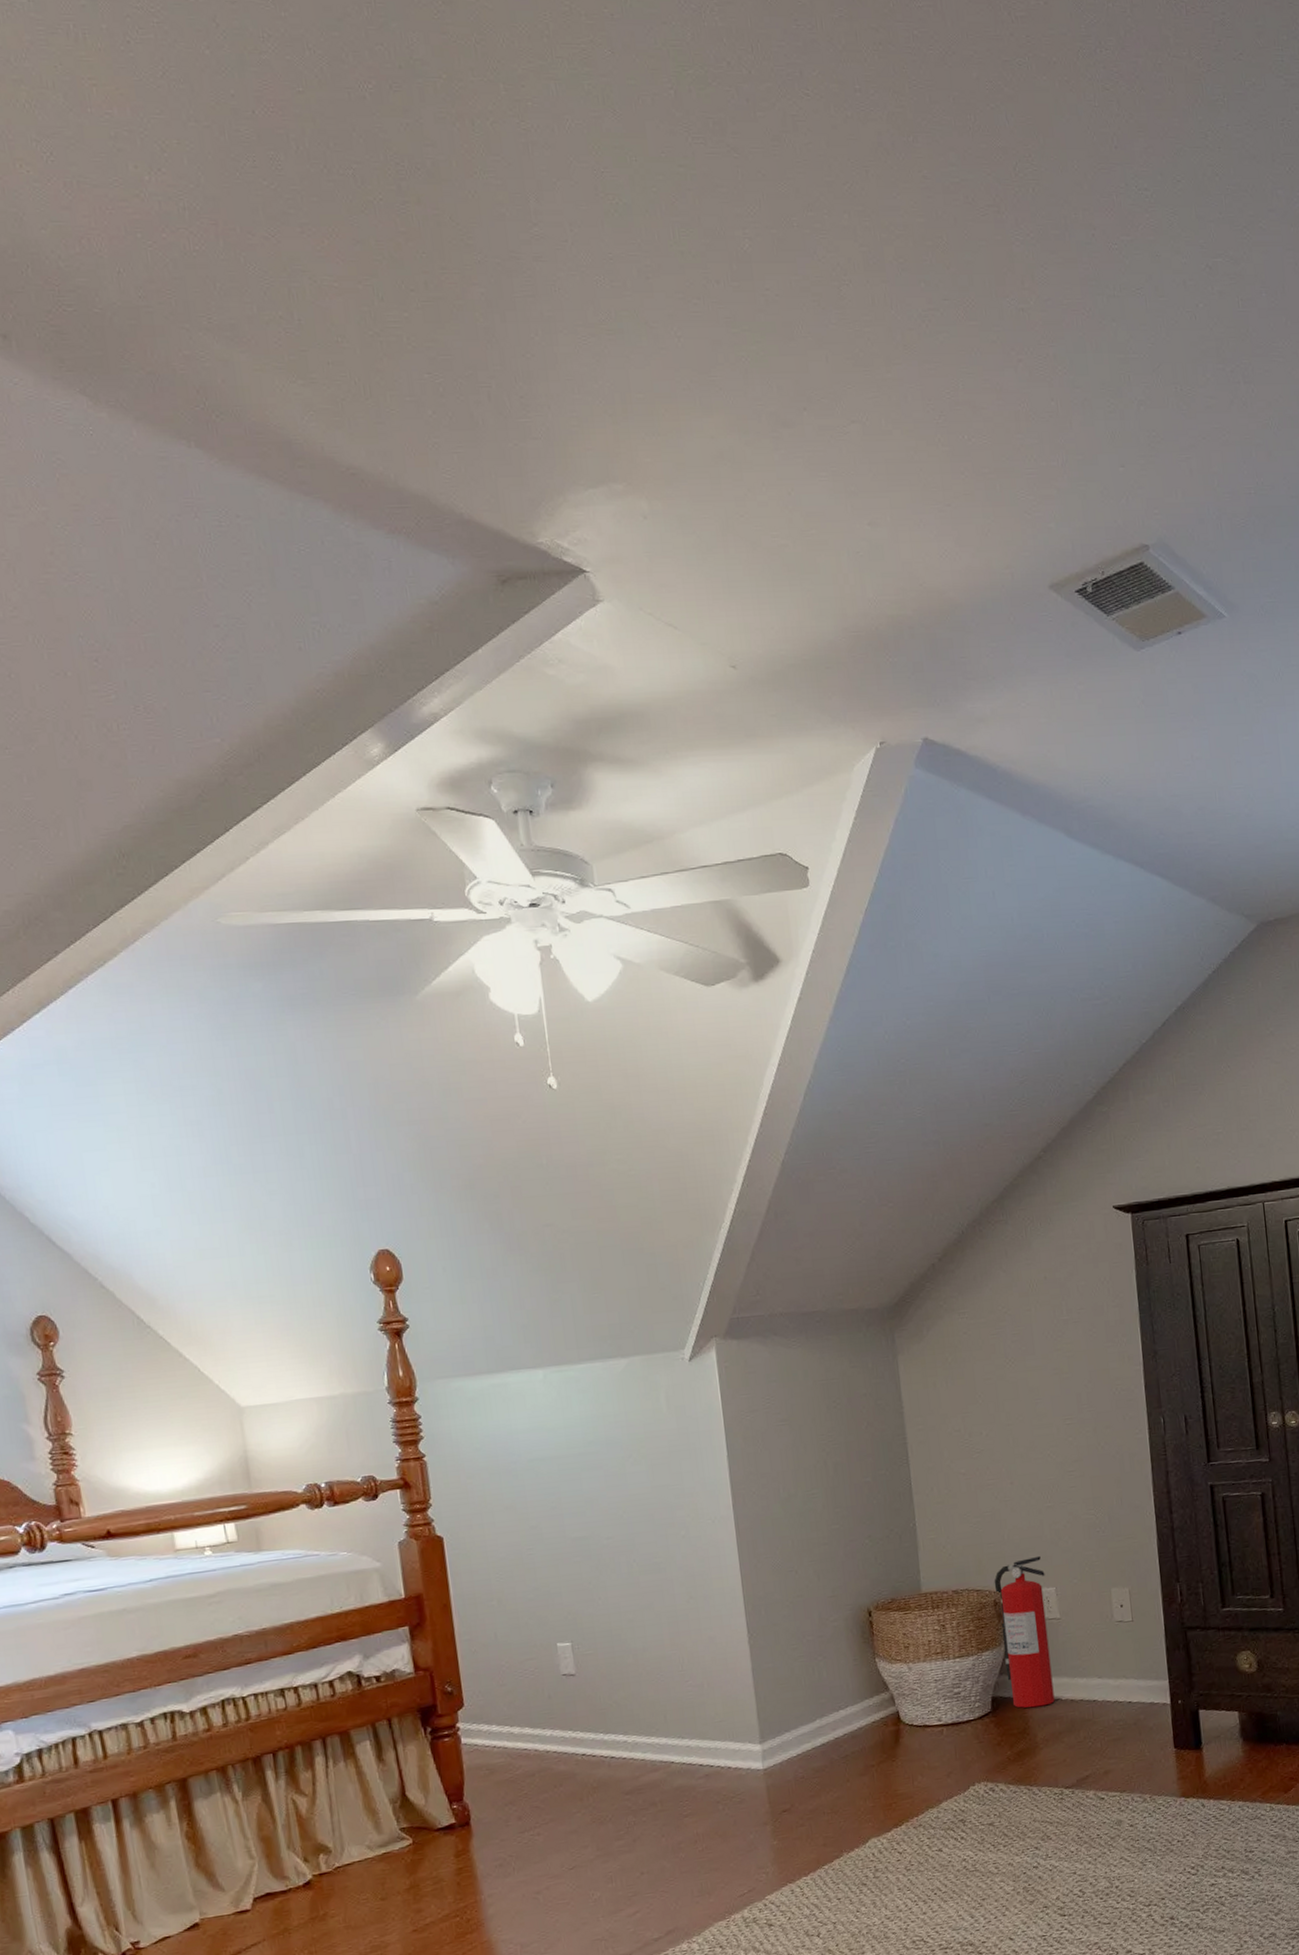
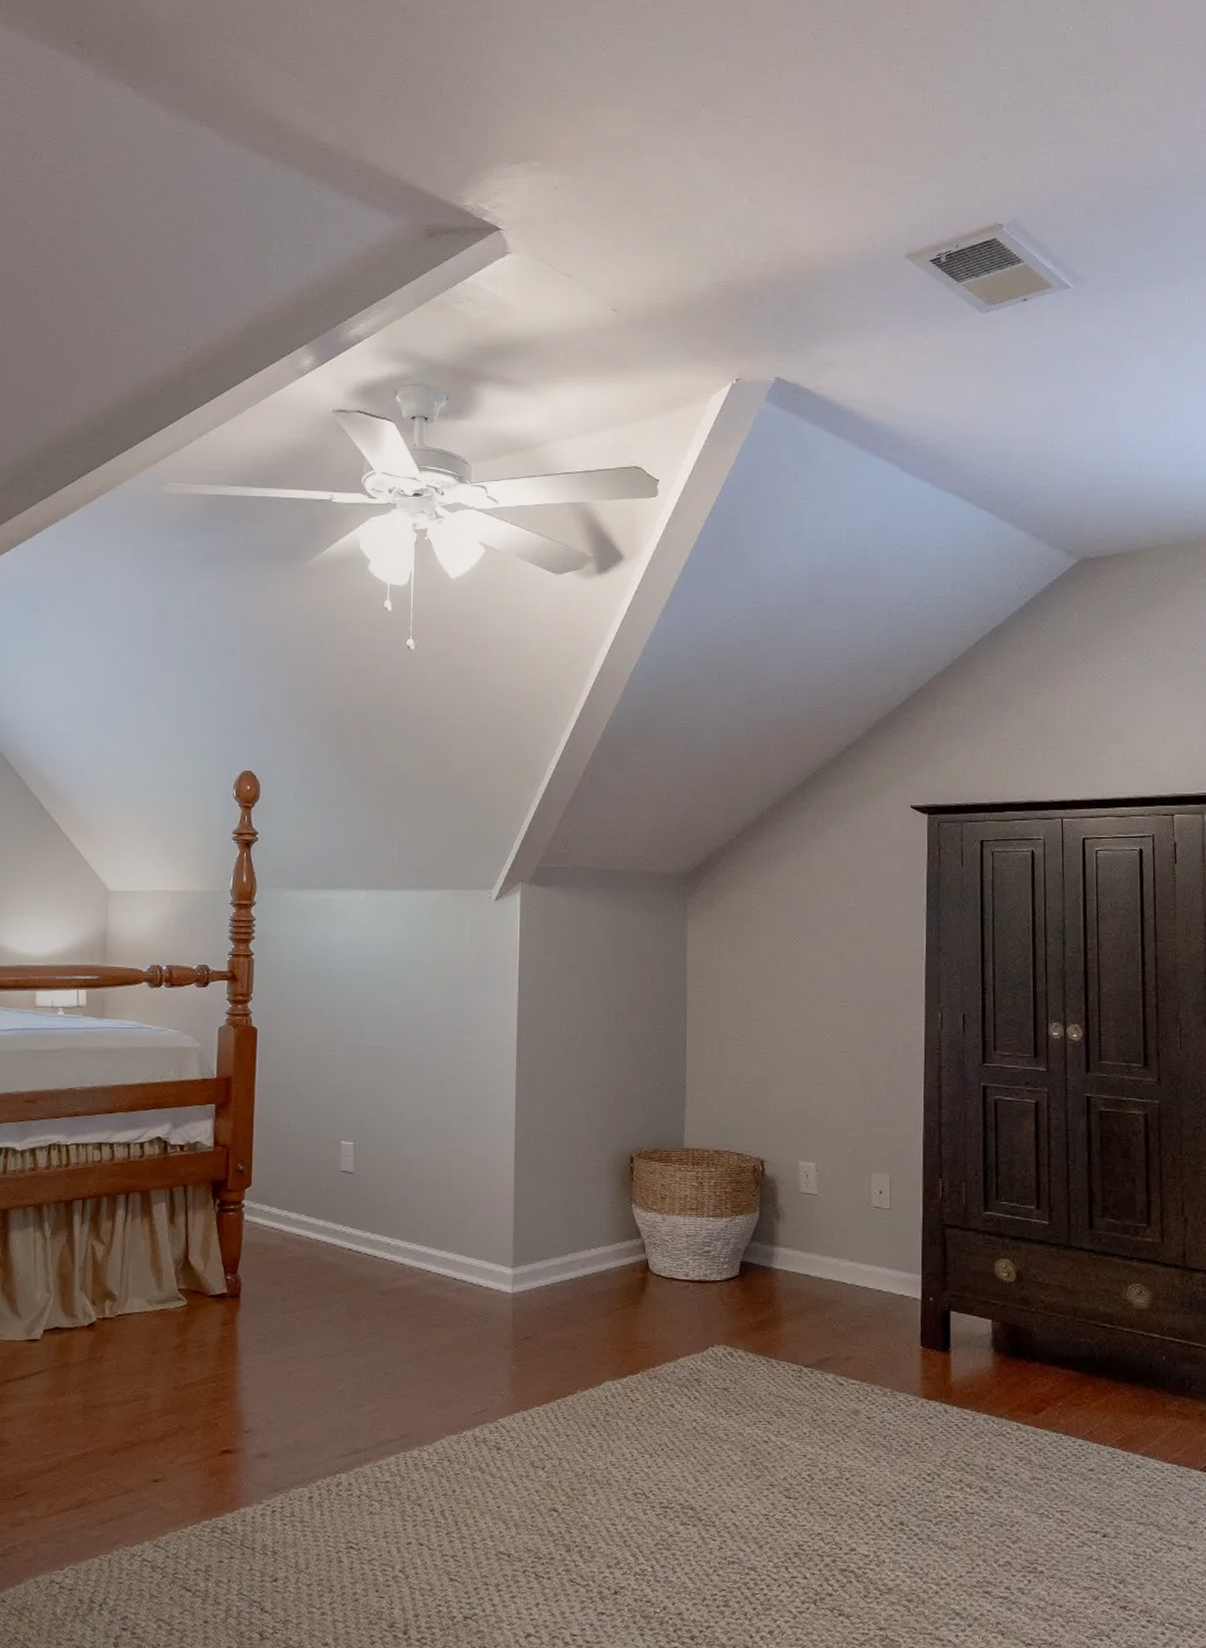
fire extinguisher: present [994,1555,1055,1708] -> none [755,1129,807,1280]

